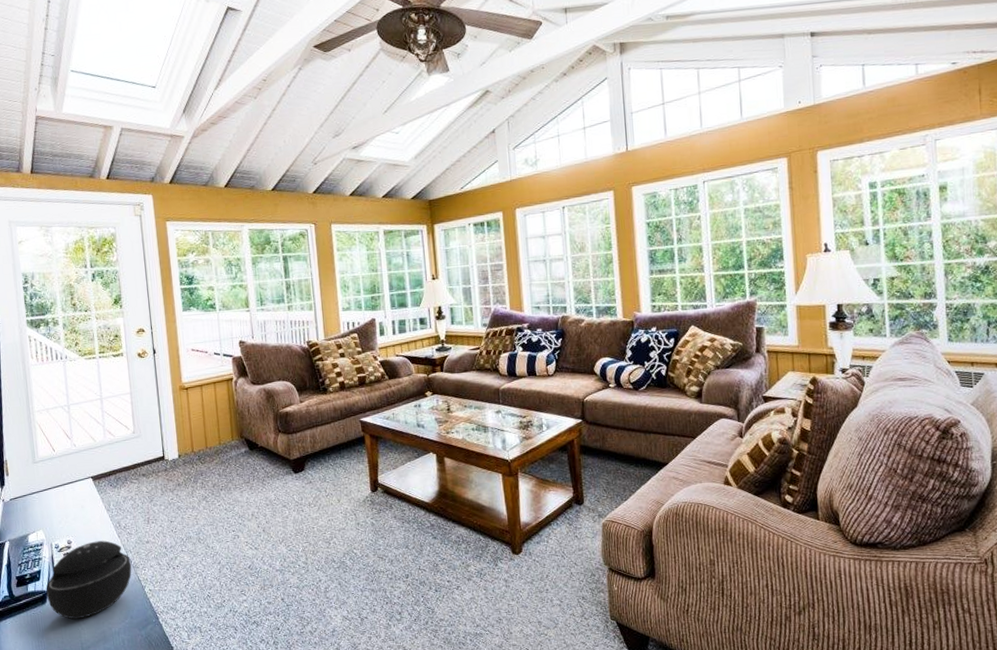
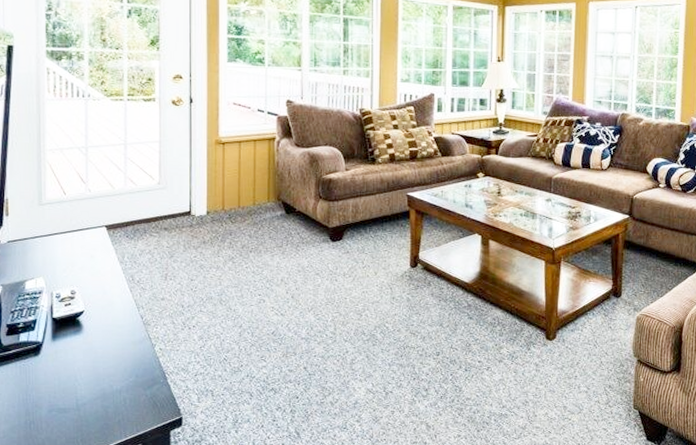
speaker: present [46,540,132,620] -> none [41,294,142,374]

